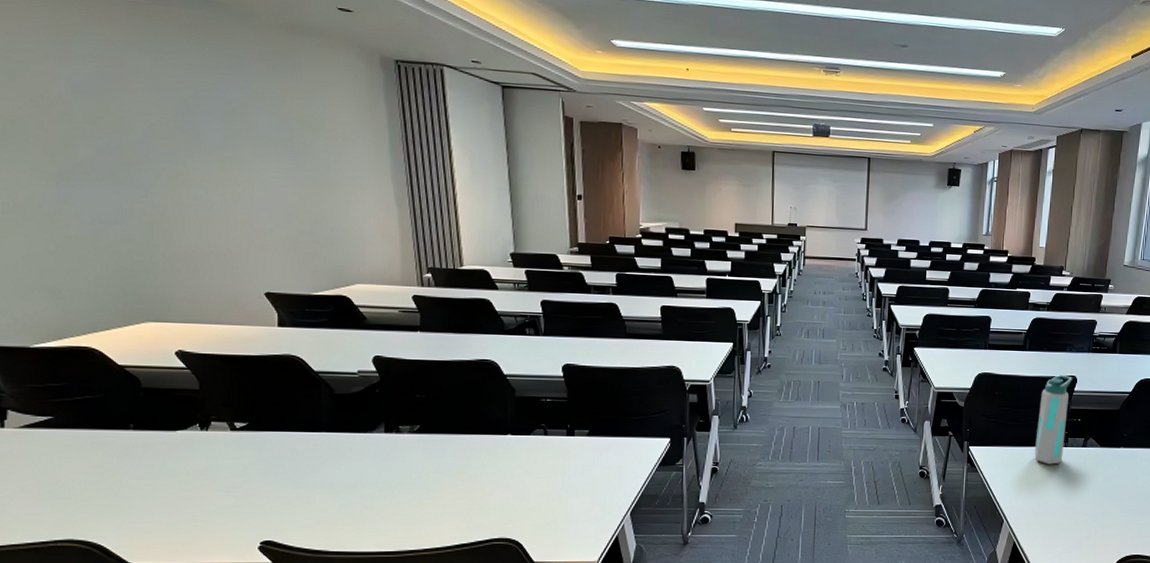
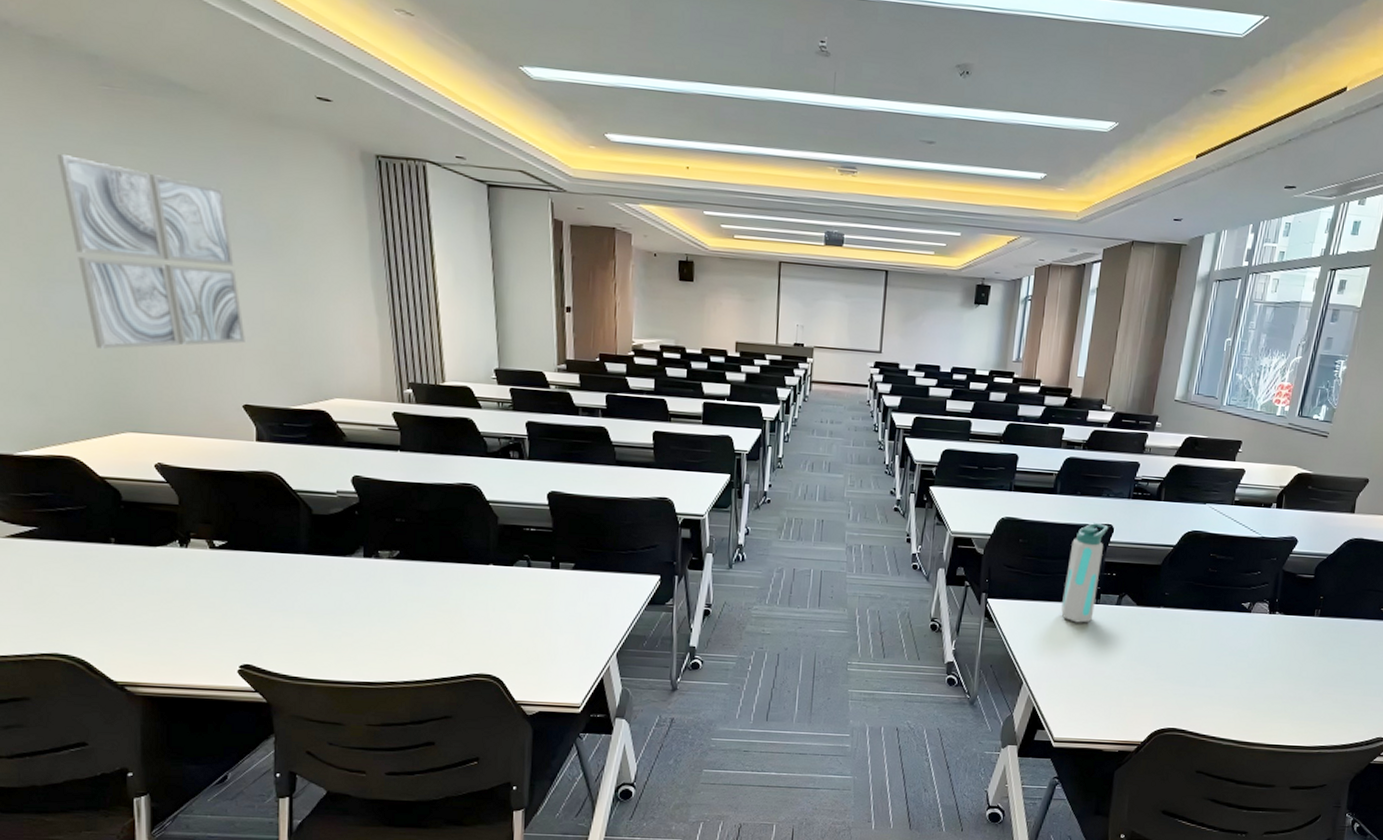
wall art: none [80,61,267,243] -> present [57,154,245,349]

